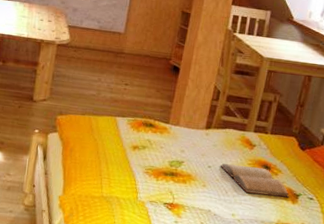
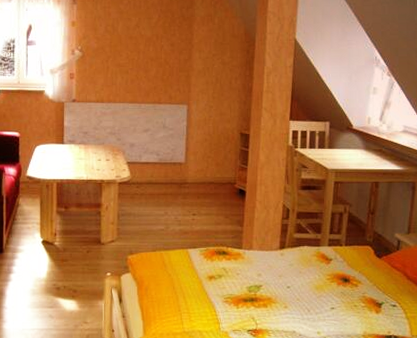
book: present [220,163,289,198] -> none [299,282,372,309]

